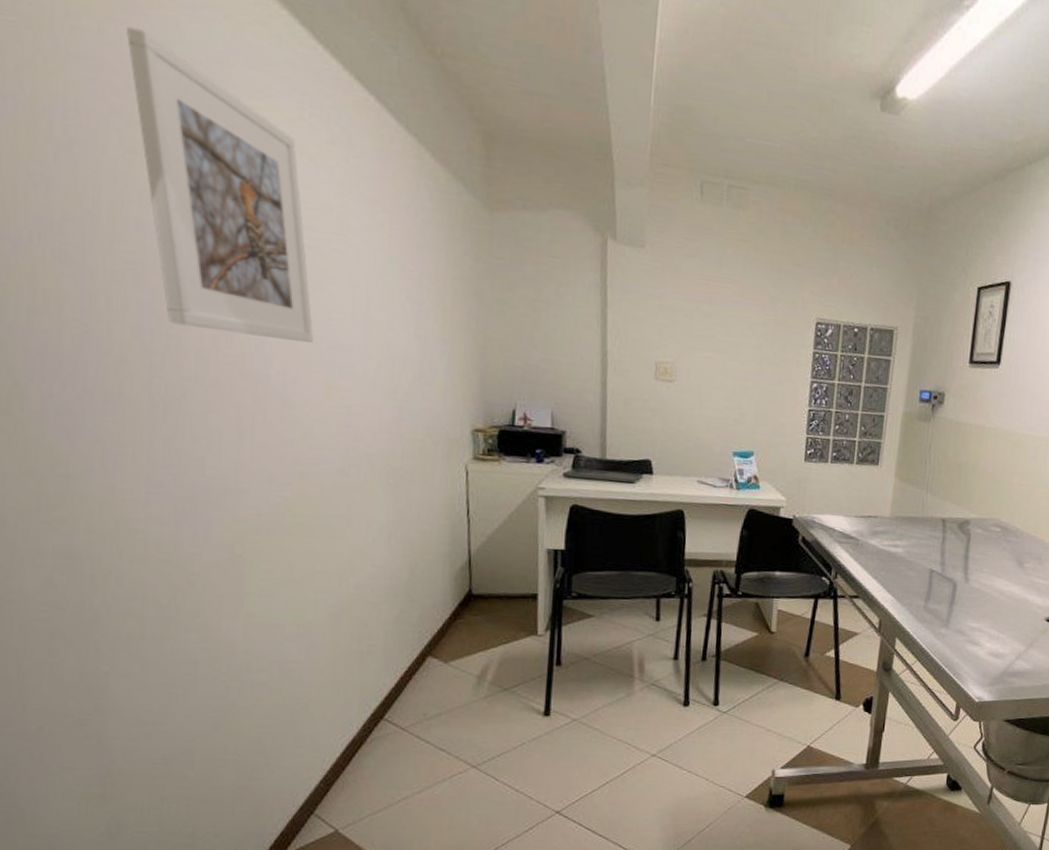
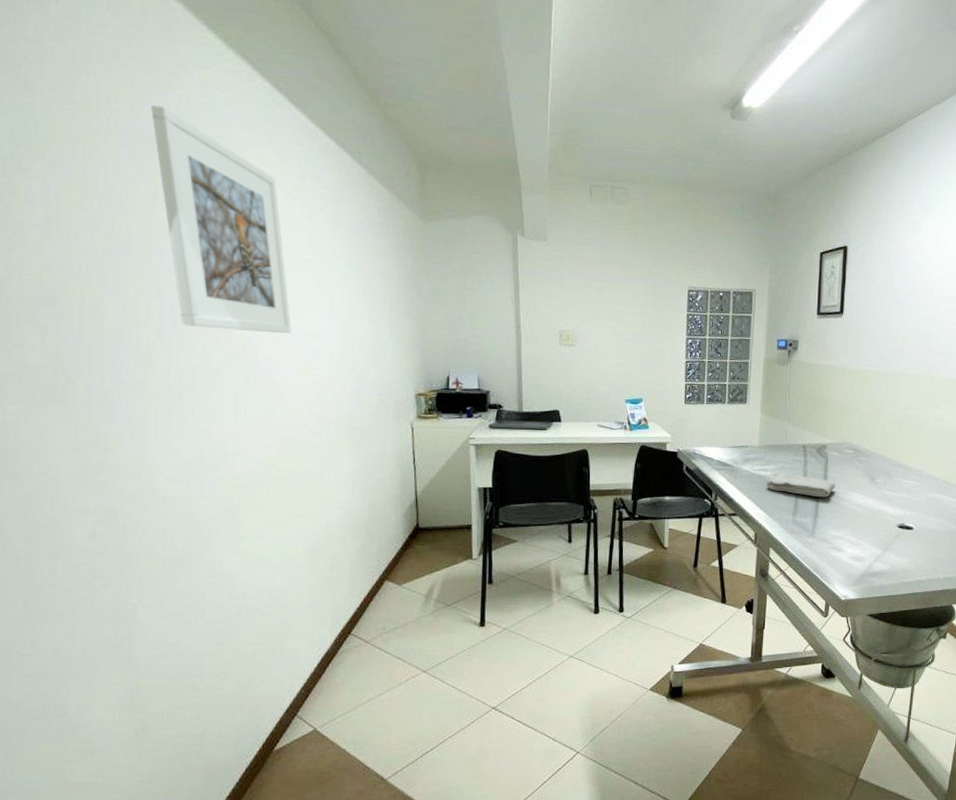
washcloth: none [895,551,977,582] -> present [766,474,835,498]

